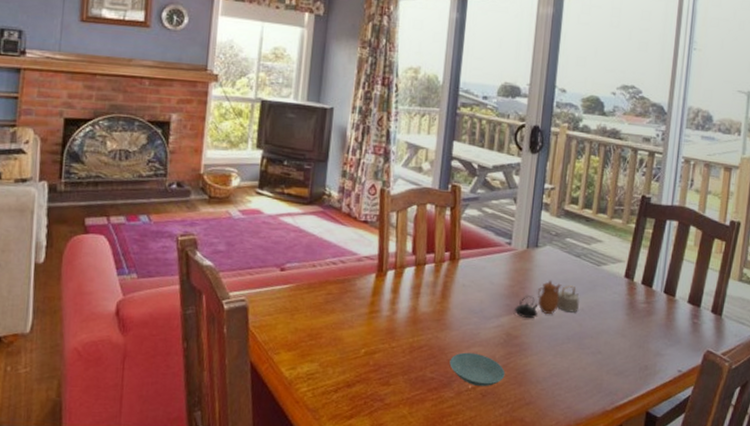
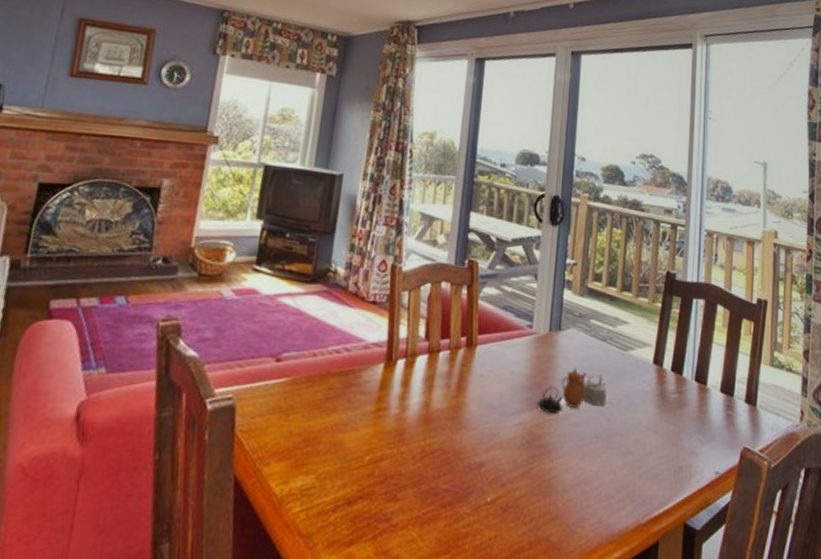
saucer: present [449,352,506,387] -> none [465,457,528,499]

